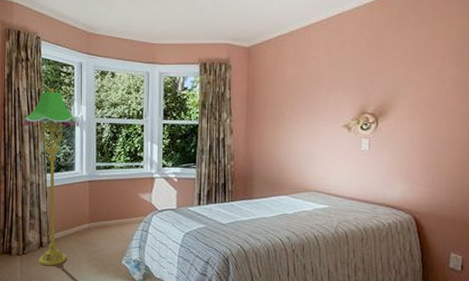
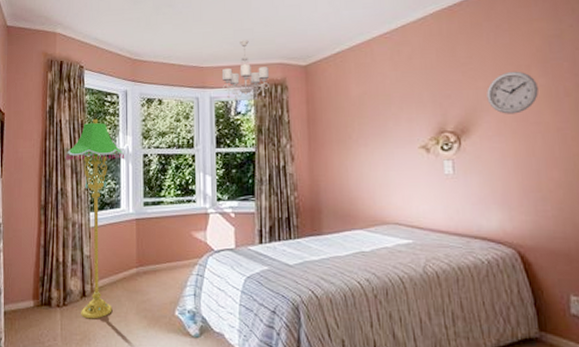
chandelier: none [171,19,216,77] -> present [221,40,270,101]
wall clock: none [405,61,449,100] -> present [486,71,538,114]

